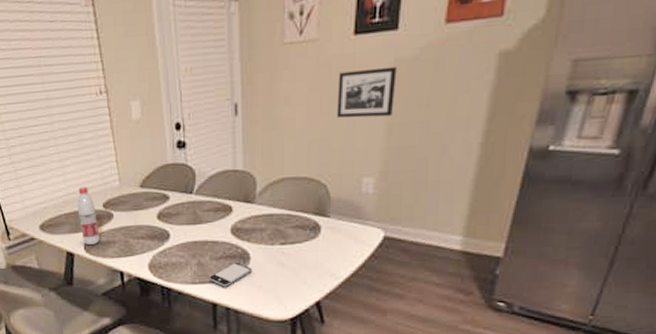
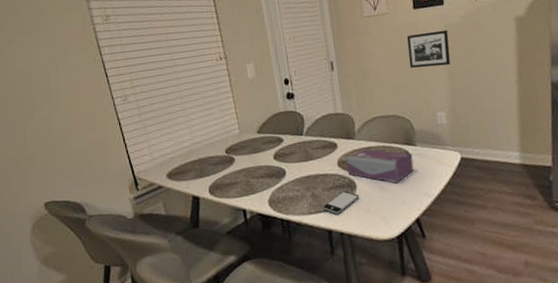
water bottle: present [77,186,100,245] -> none [201,136,224,188]
tissue box: none [241,215,323,259] -> present [346,148,414,183]

